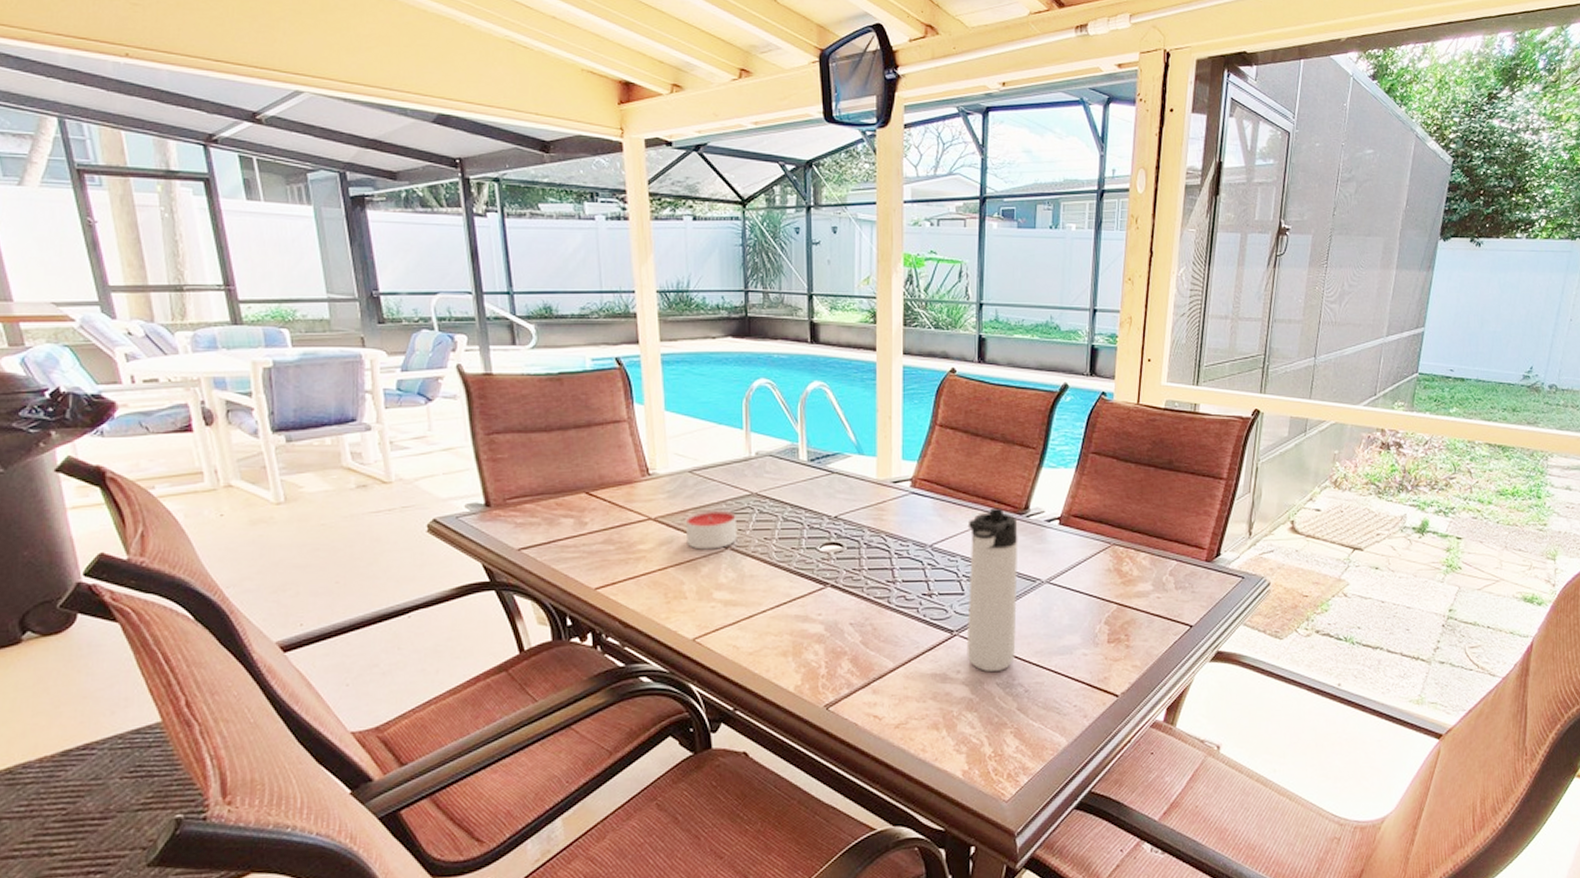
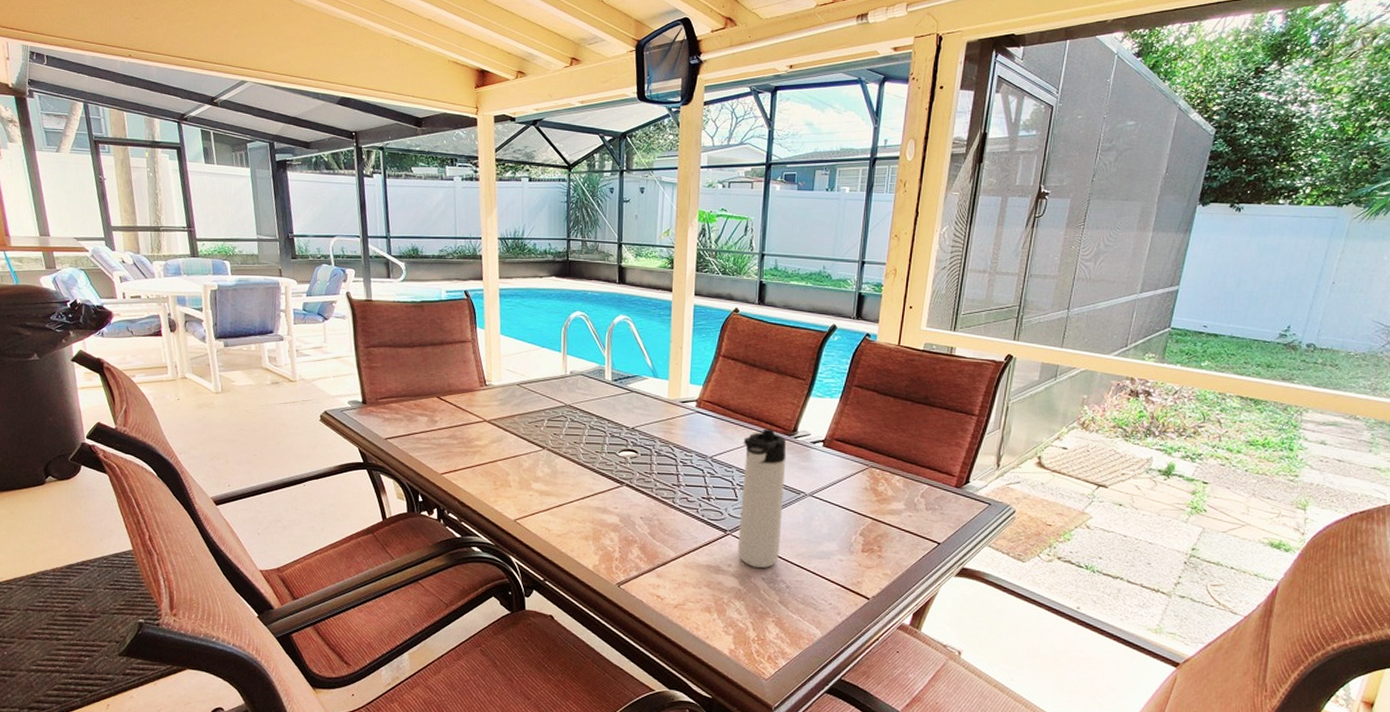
candle: present [685,510,738,550] -> none [512,416,553,449]

